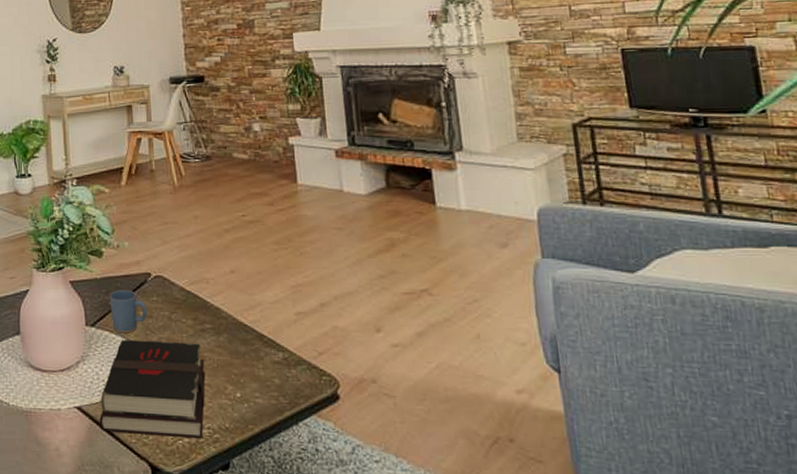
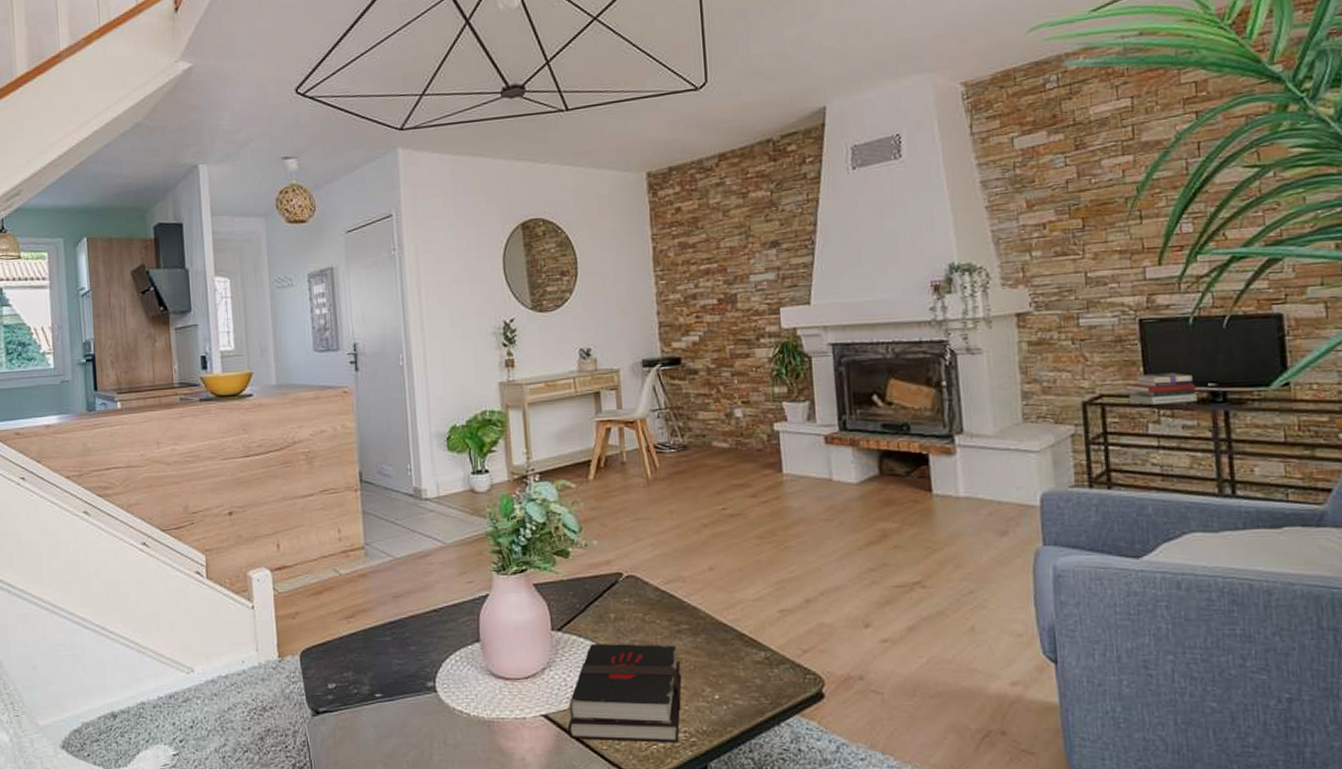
mug: present [109,289,148,333] -> none [577,590,619,637]
books: none [612,98,680,129] -> present [1125,372,1197,406]

